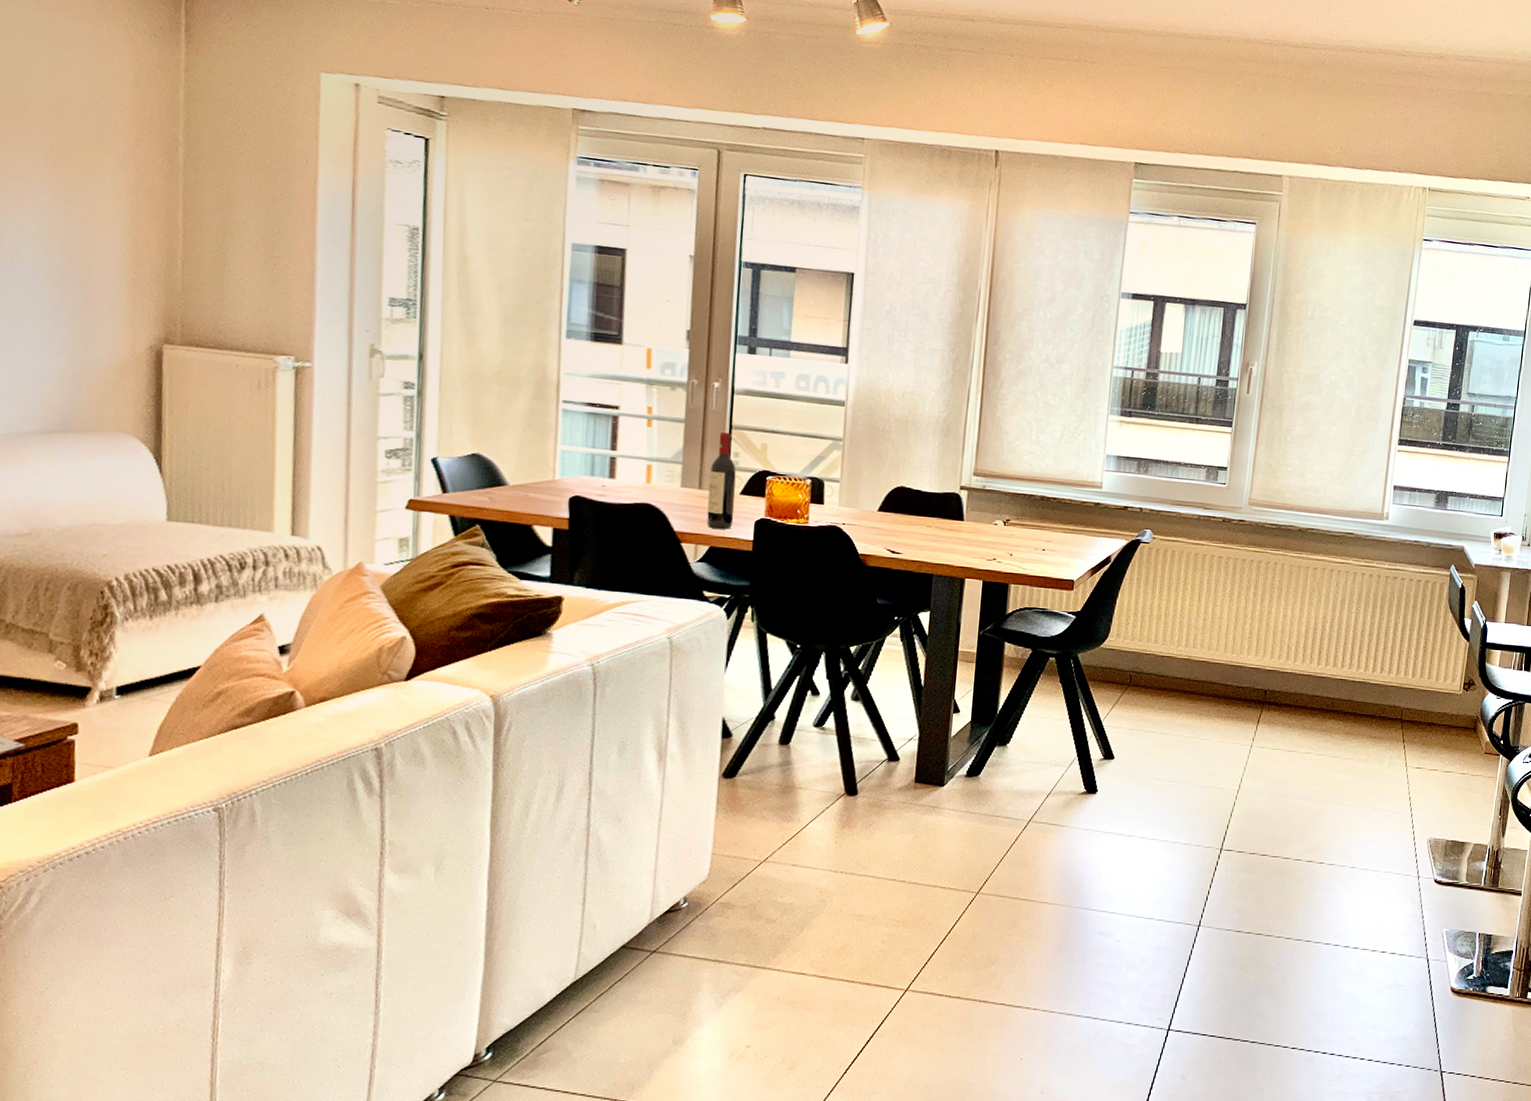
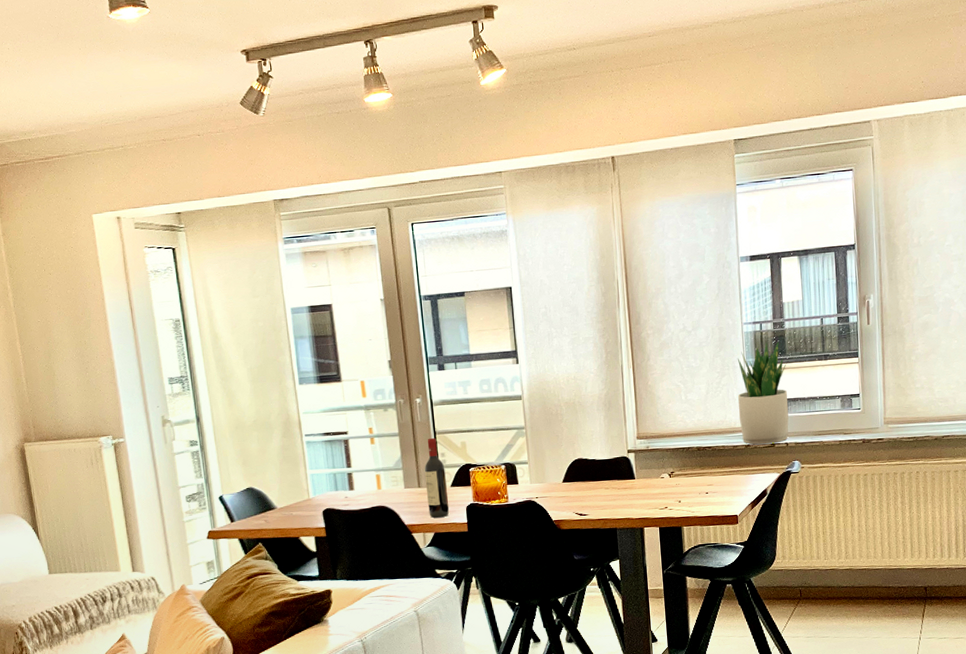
planter: none [1092,392,1155,506] -> present [737,341,789,445]

